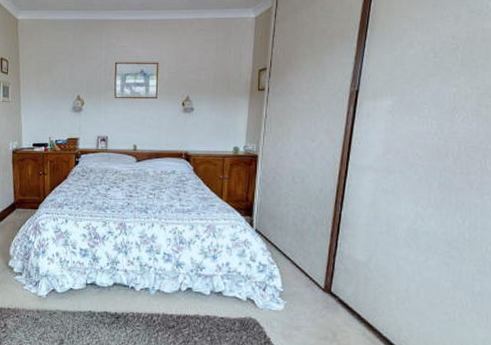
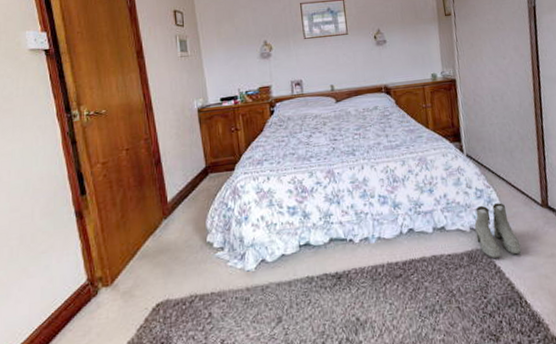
boots: none [252,279,295,331] -> present [474,203,522,259]

